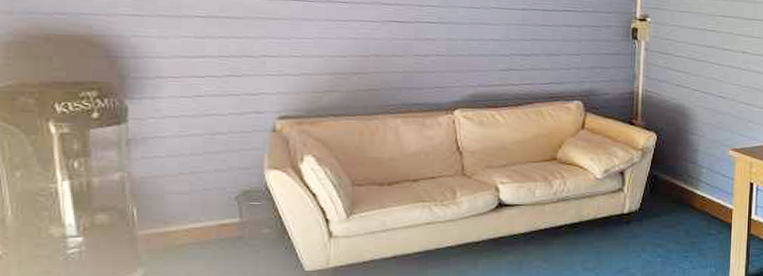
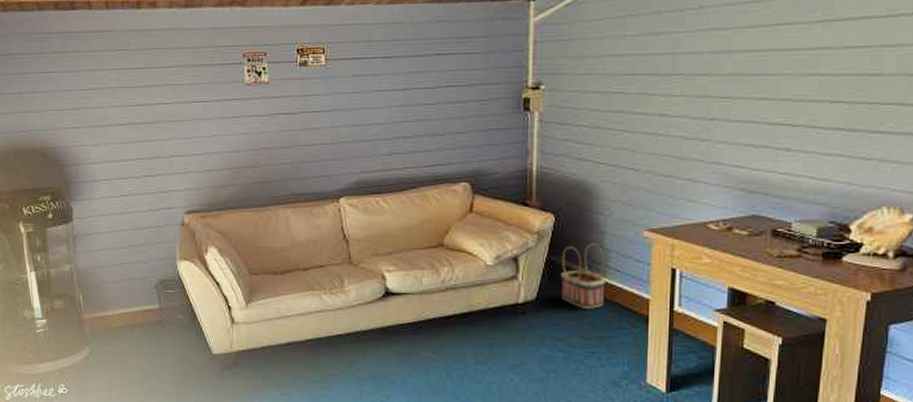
basket: none [661,160,698,218] -> present [560,243,605,309]

